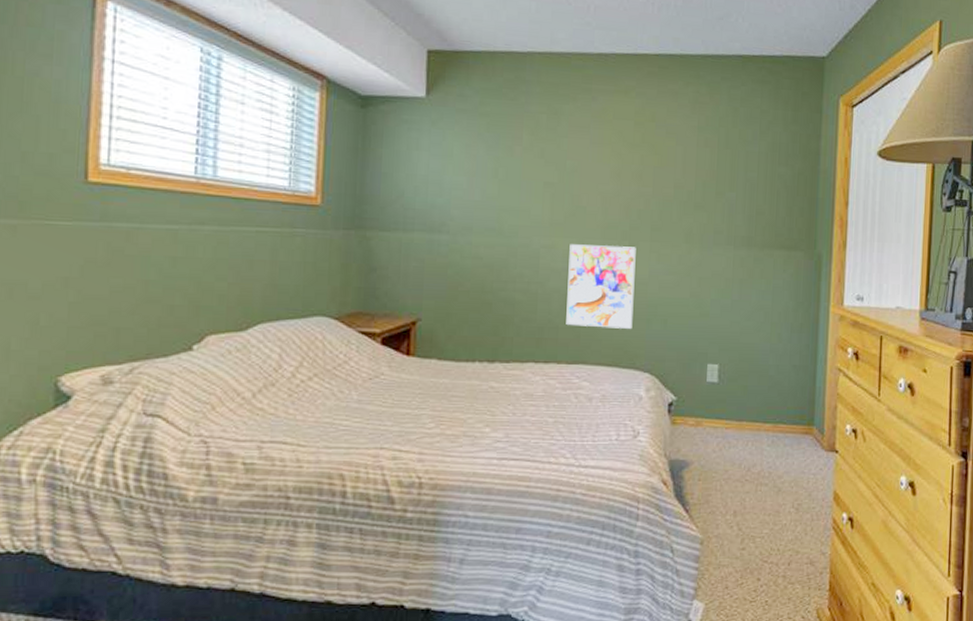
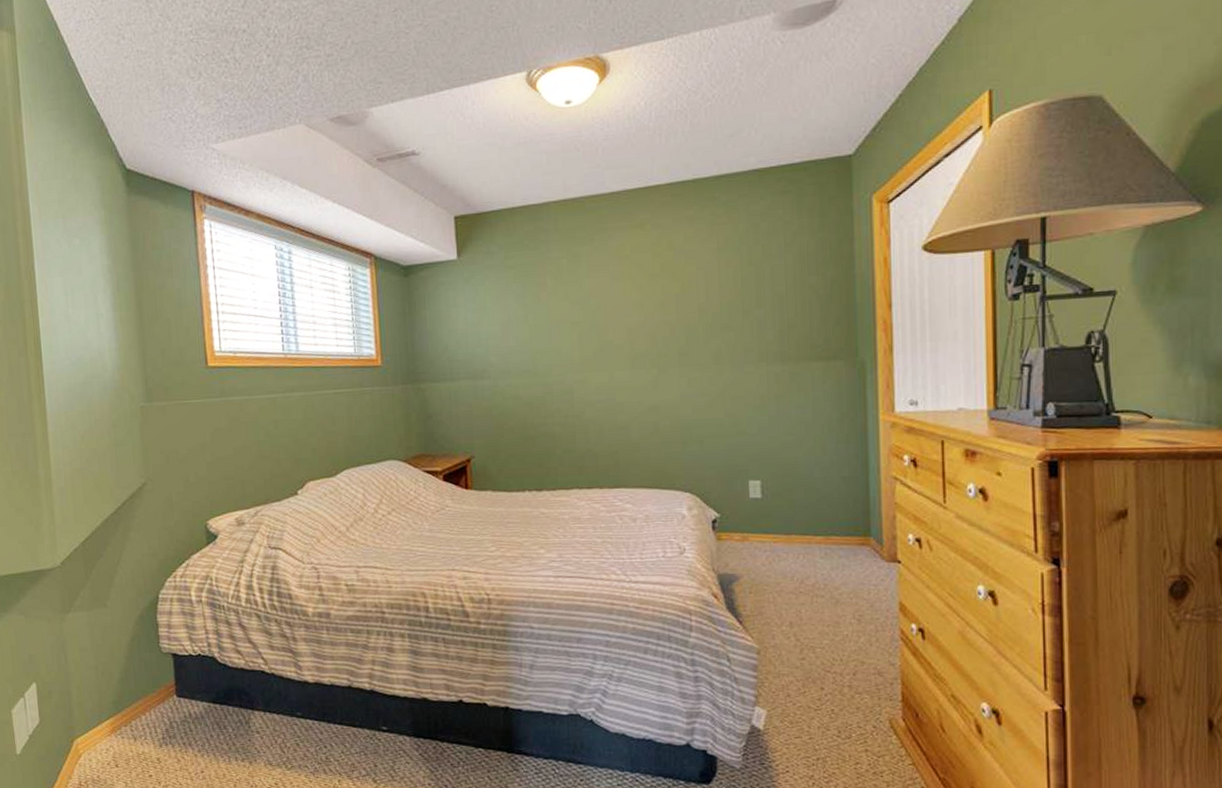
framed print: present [566,244,636,329] -> none [601,373,669,453]

